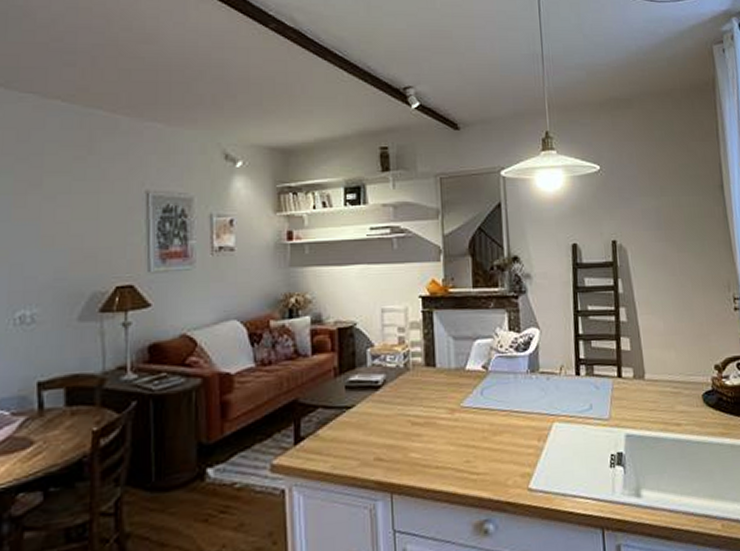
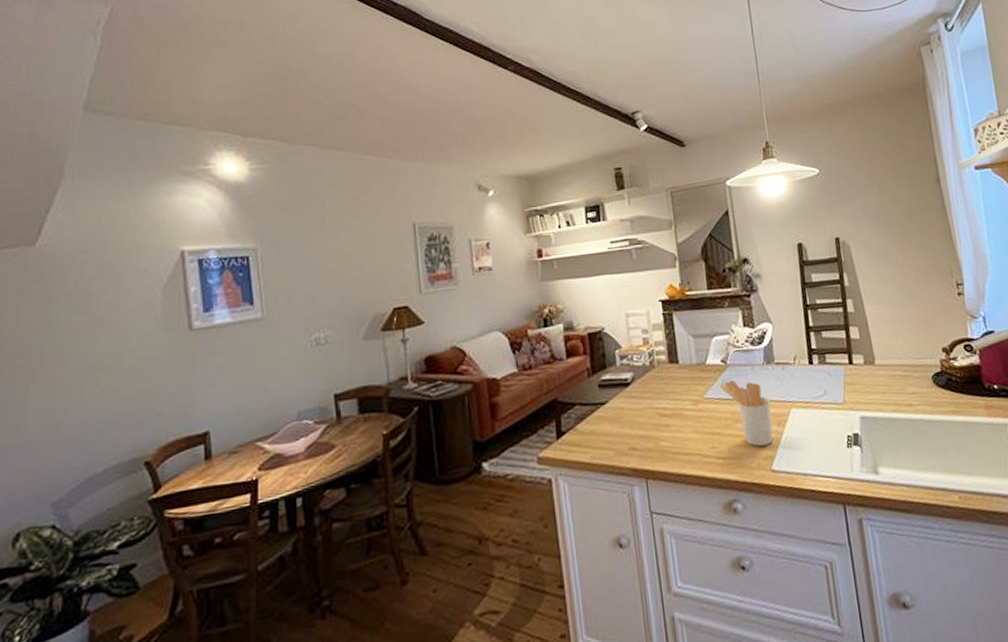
utensil holder: none [478,388,533,462] -> present [719,380,774,447]

